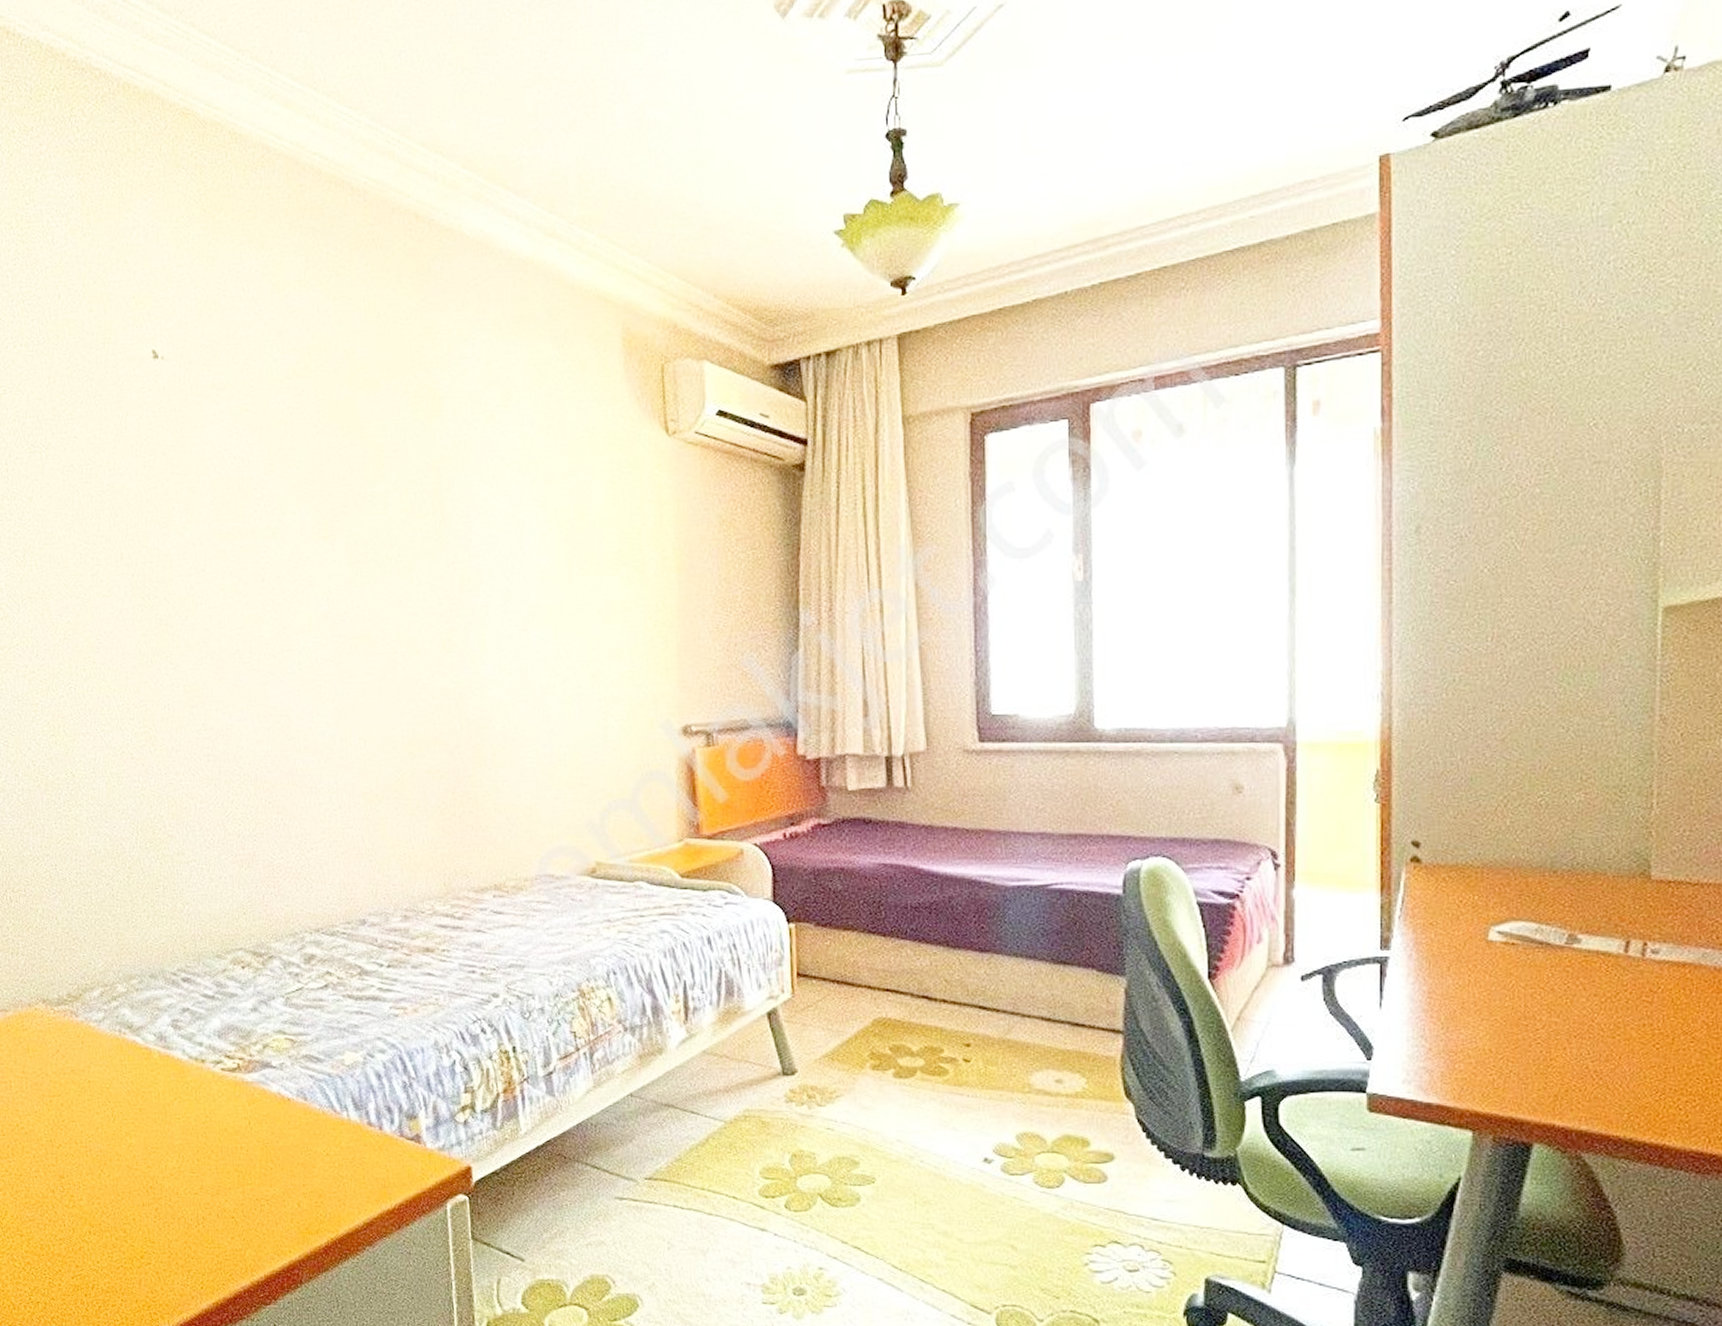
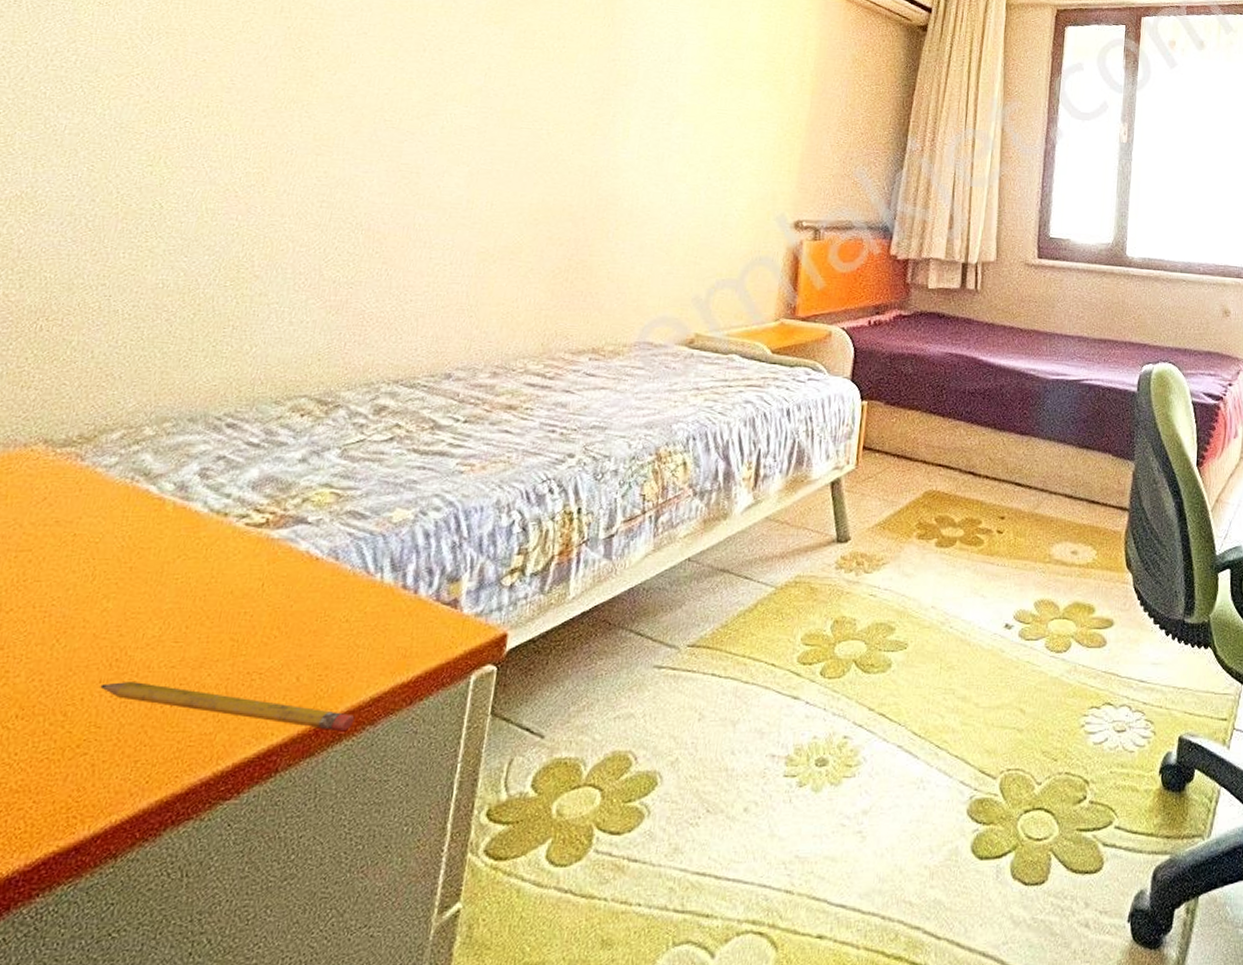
pencil: none [145,1205,355,1251] -> present [100,682,355,732]

